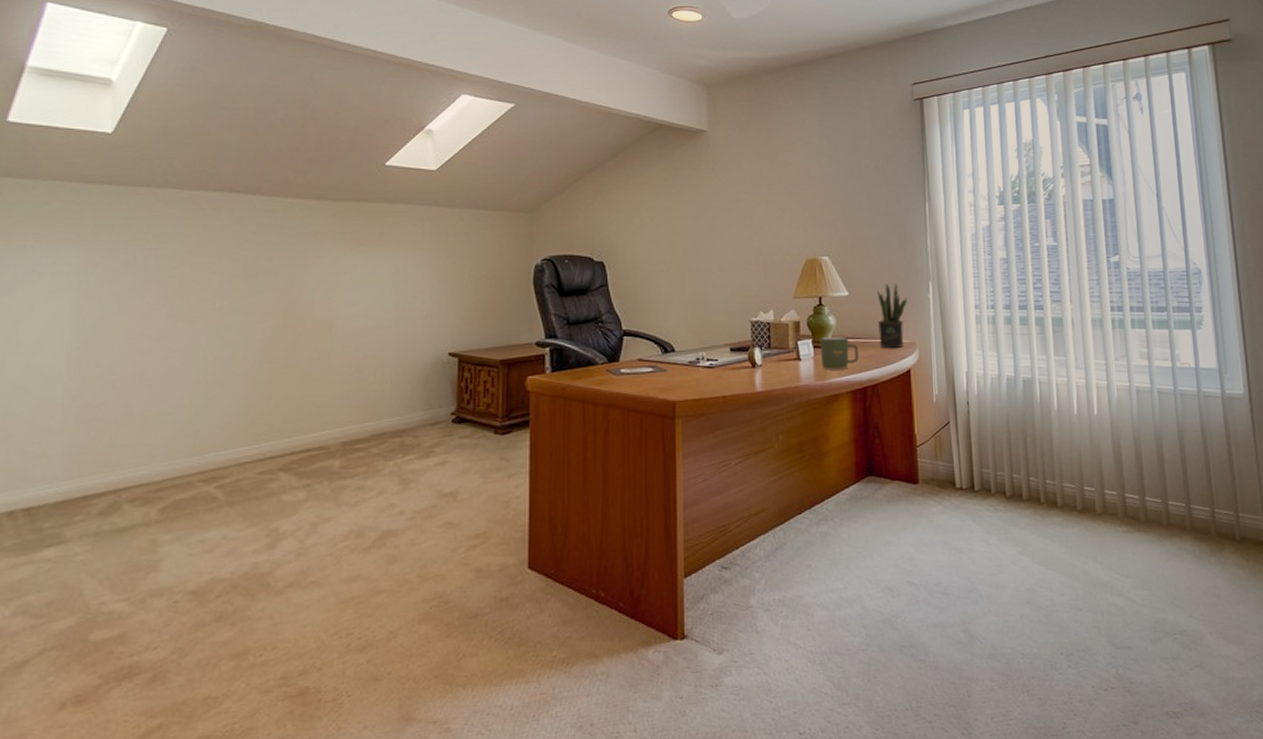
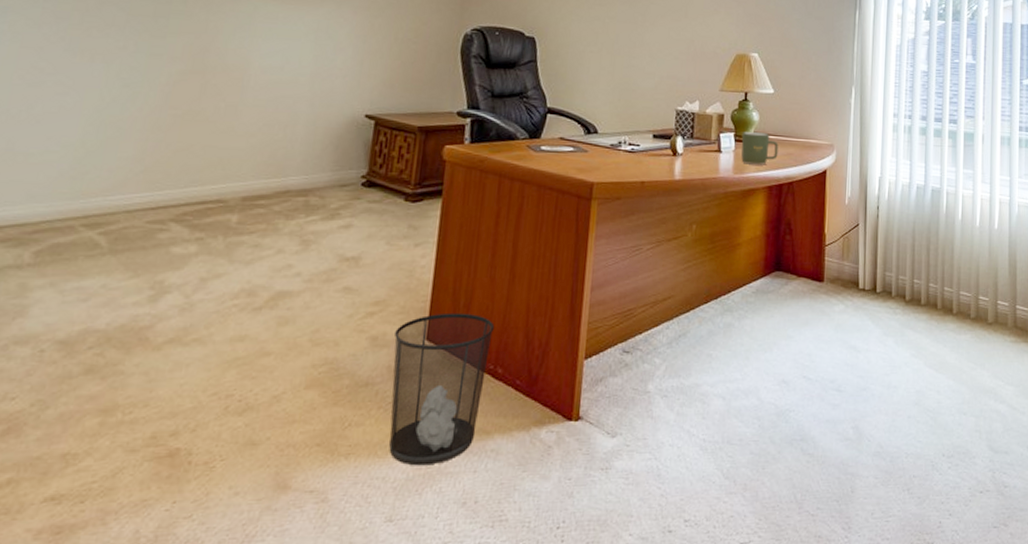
waste bin: none [498,539,593,693] -> present [389,312,495,466]
potted plant: present [877,283,907,348] -> none [799,85,830,148]

